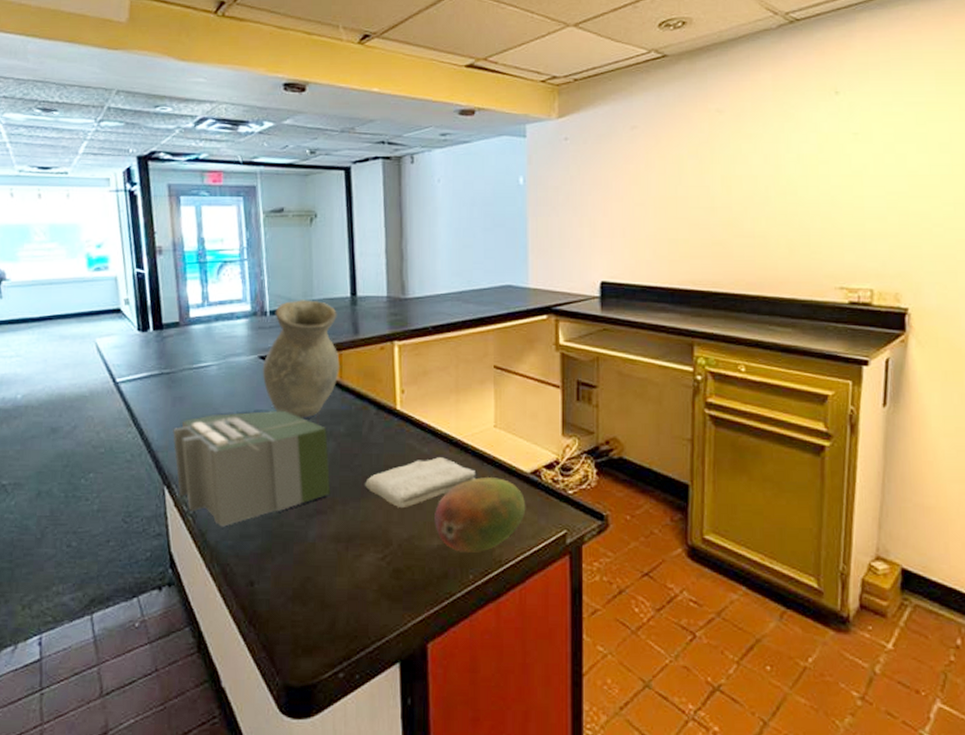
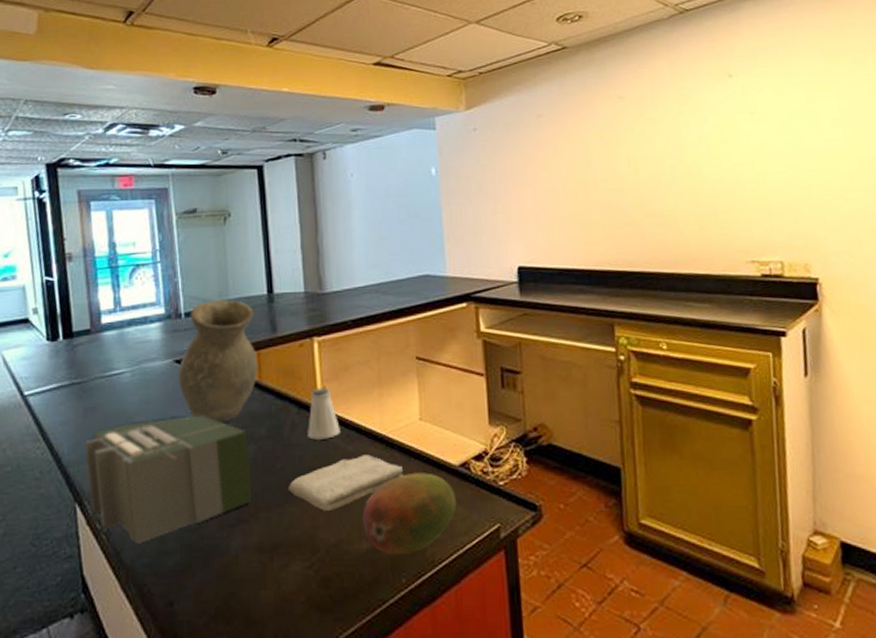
saltshaker: none [385,390,417,440] -> present [308,387,340,440]

